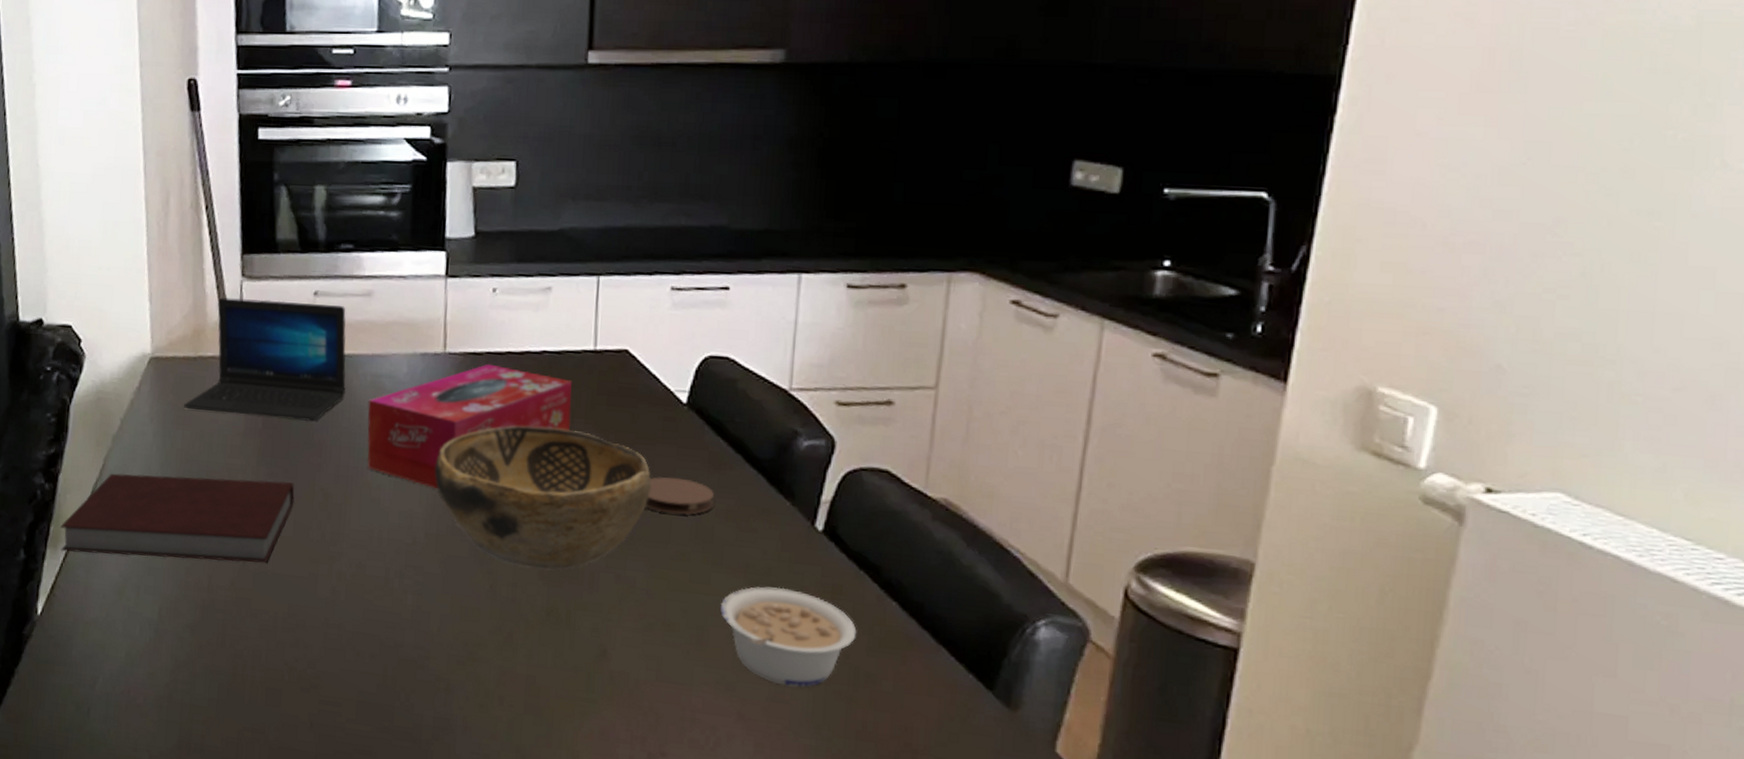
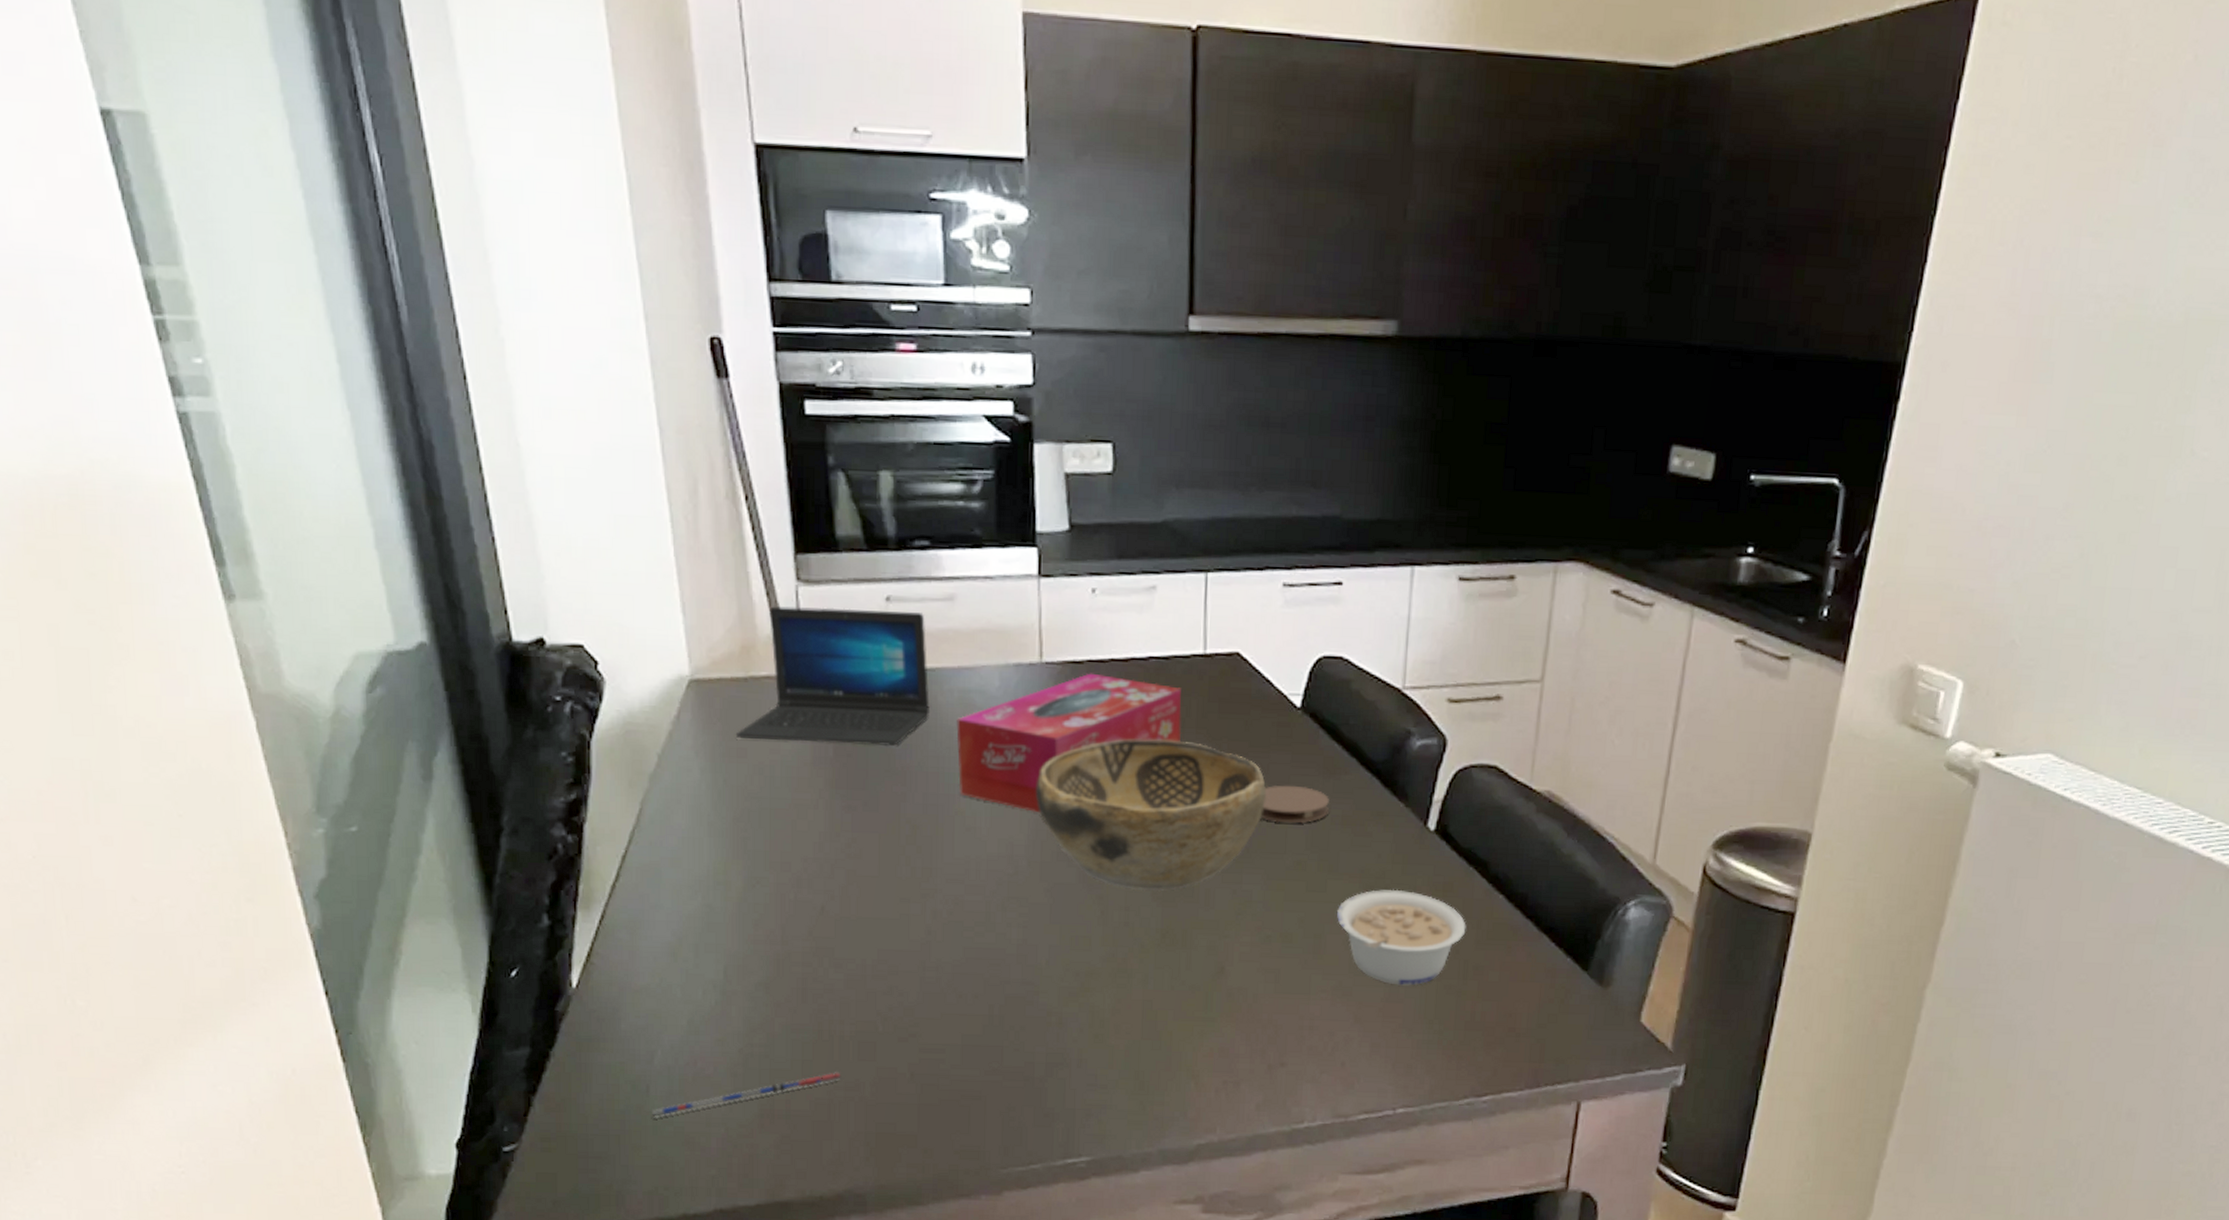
notebook: present [60,473,295,563] -> none [592,815,878,913]
pen: none [90,713,250,739] -> present [652,1072,841,1118]

